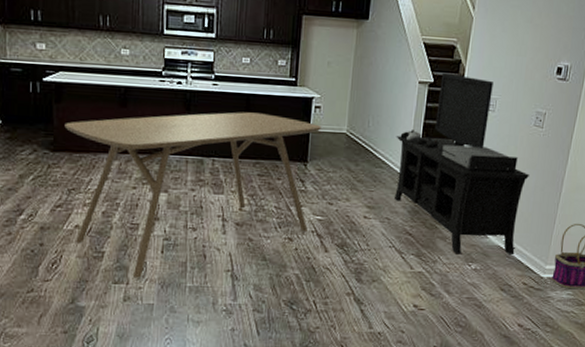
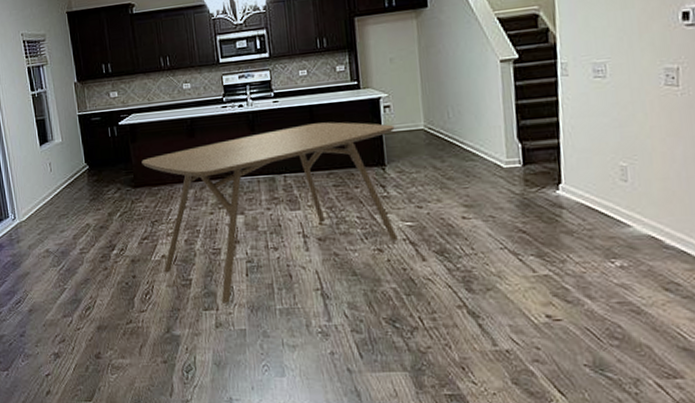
media console: present [394,72,529,256] -> none [484,43,674,250]

